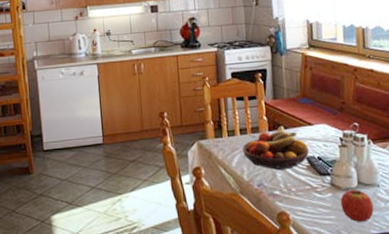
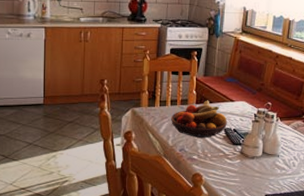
apple: present [340,190,374,222] -> none [245,158,271,184]

